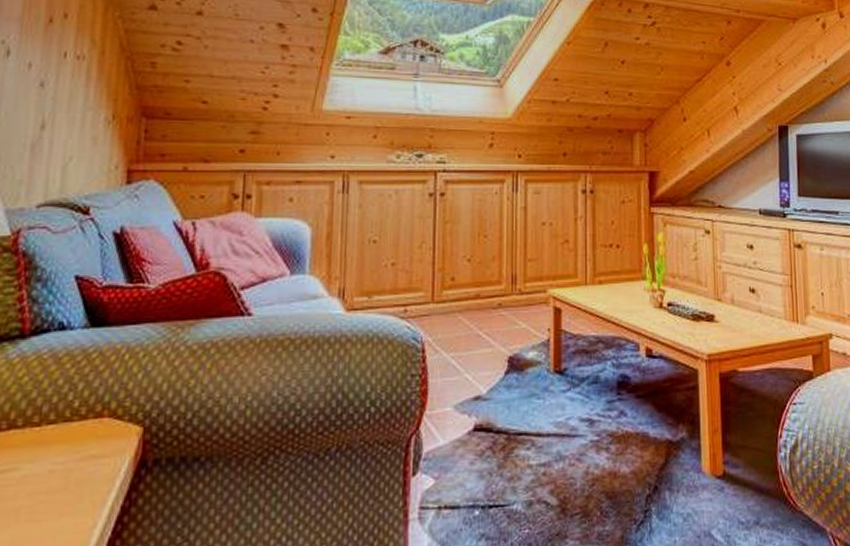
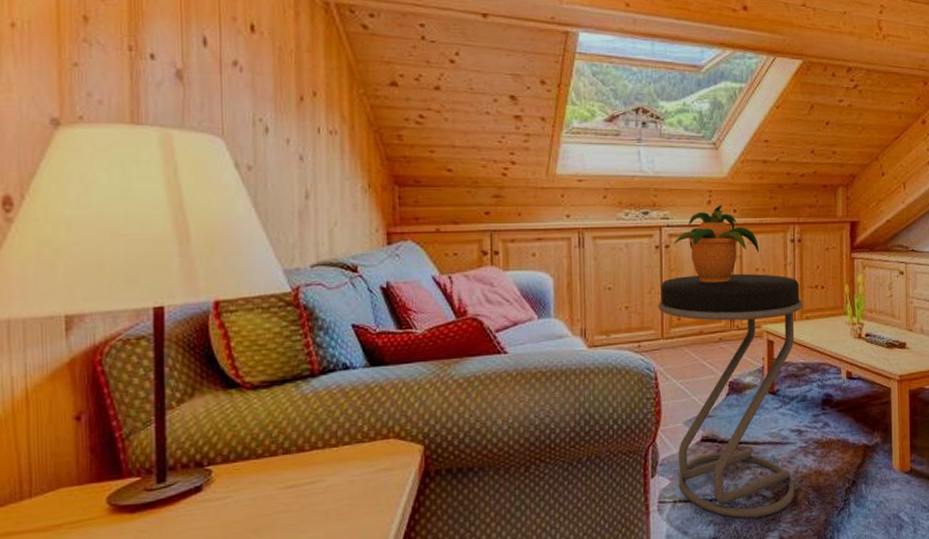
stool: none [429,227,595,532] -> present [658,273,803,519]
potted plant: none [449,148,546,238] -> present [673,204,759,283]

